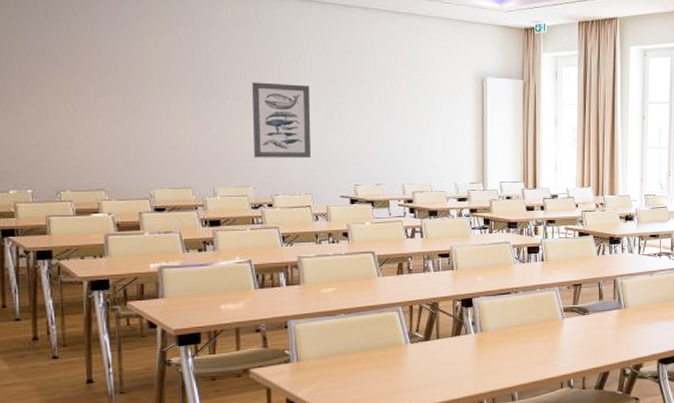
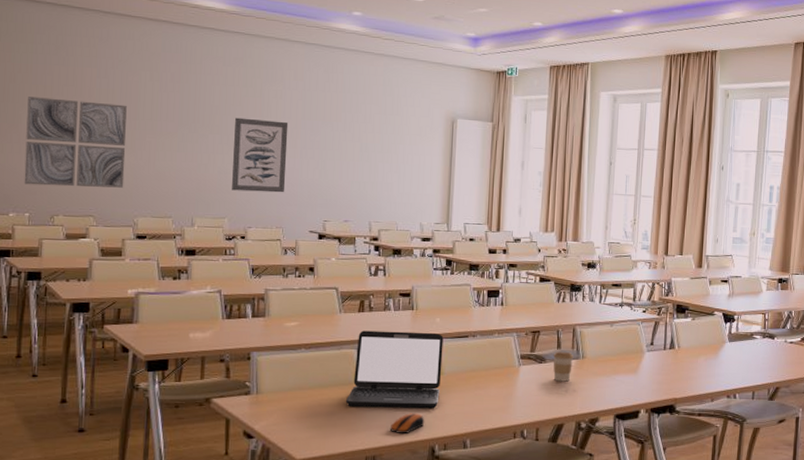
wall art: none [18,66,136,160] -> present [24,97,127,188]
laptop: none [391,291,486,369] -> present [346,330,444,409]
computer mouse: none [436,370,472,391] -> present [389,413,425,433]
coffee cup: none [596,302,616,331] -> present [553,351,574,382]

